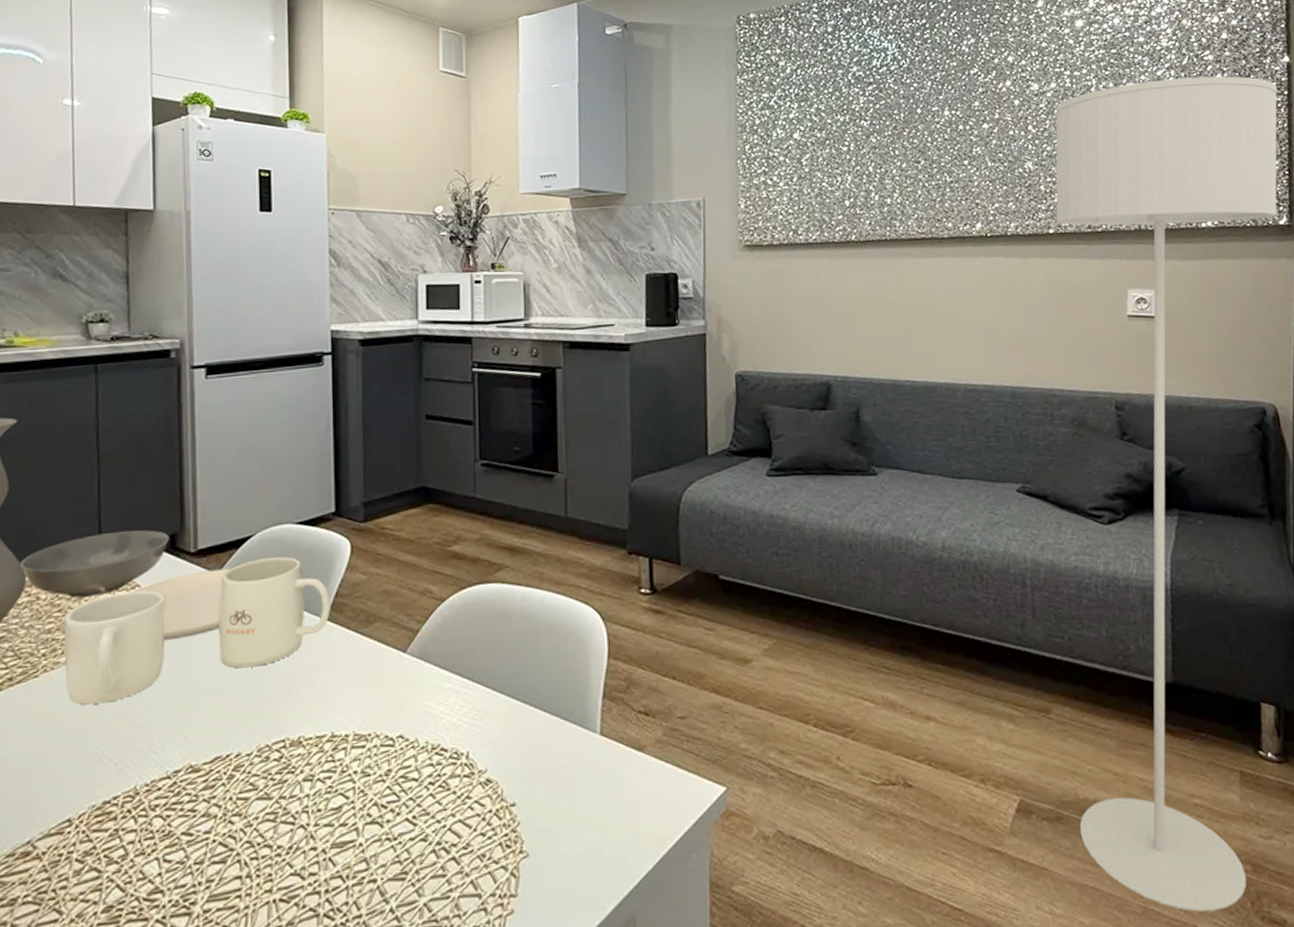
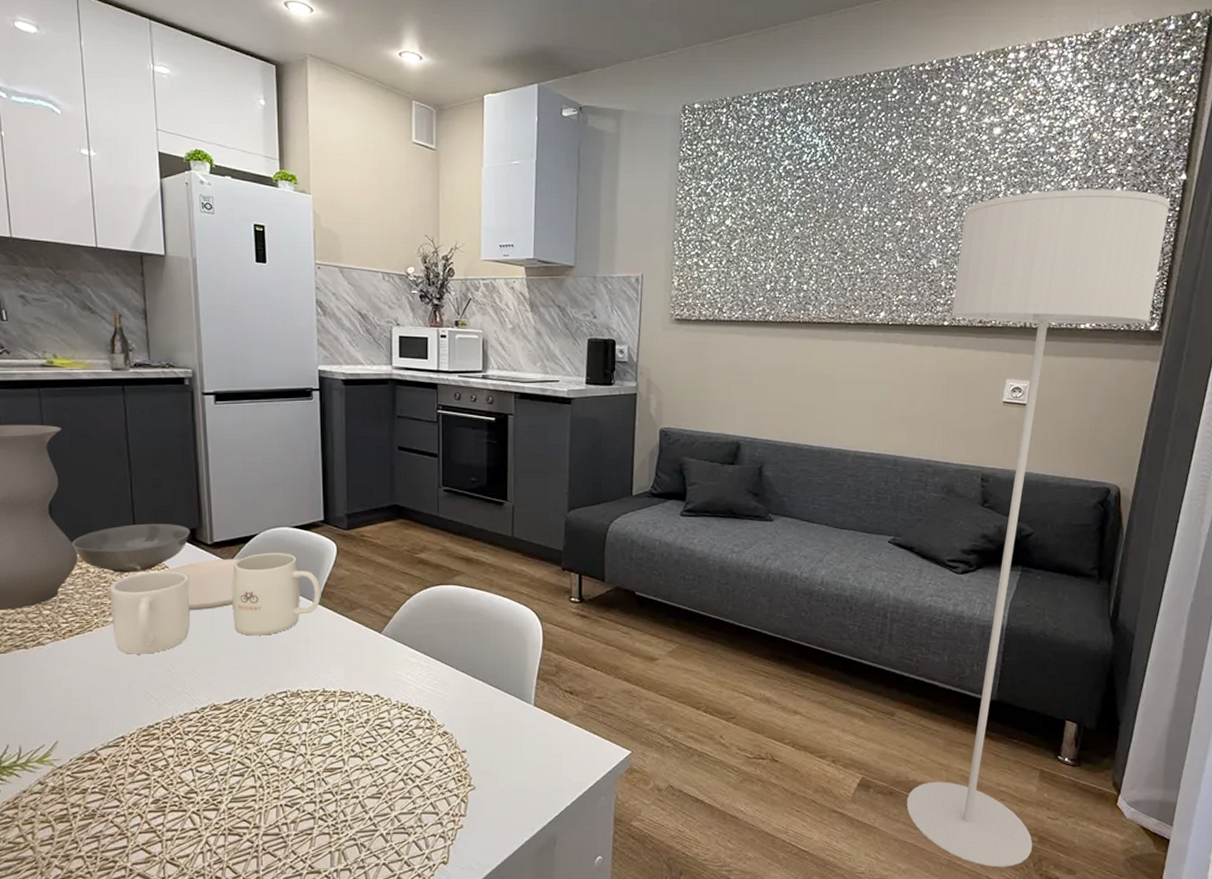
wine bottle: none [81,278,107,348] -> present [110,312,130,371]

